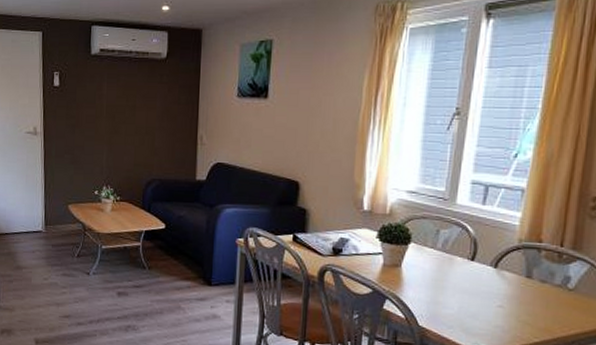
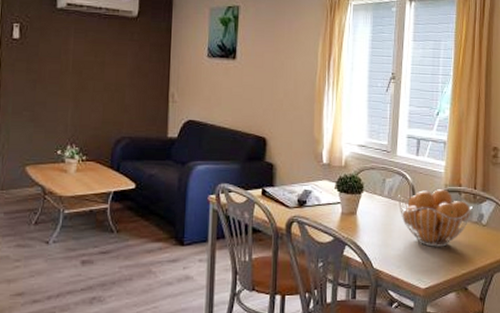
fruit basket: none [454,244,556,310] -> present [397,189,473,247]

